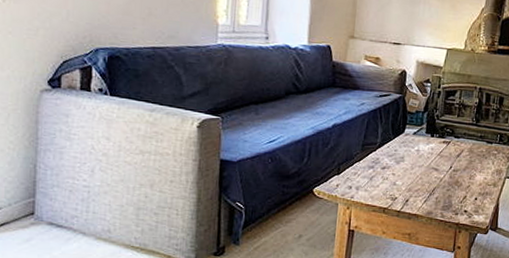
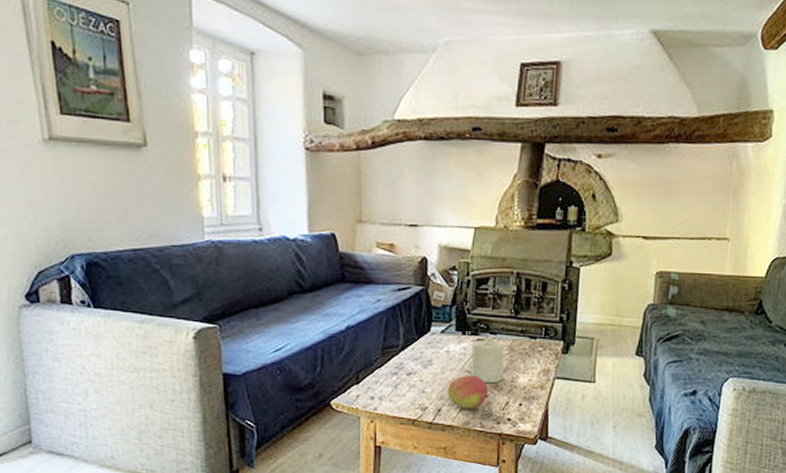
fruit: none [414,171,450,201] -> present [446,375,489,409]
candle: none [435,140,466,180] -> present [470,337,505,384]

